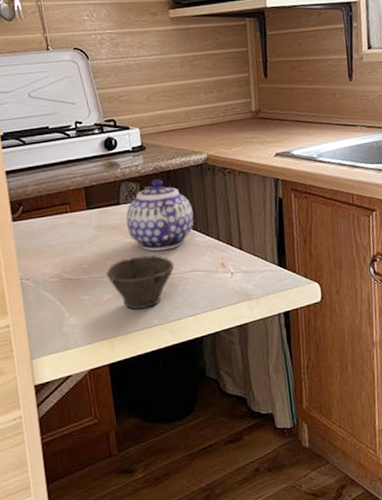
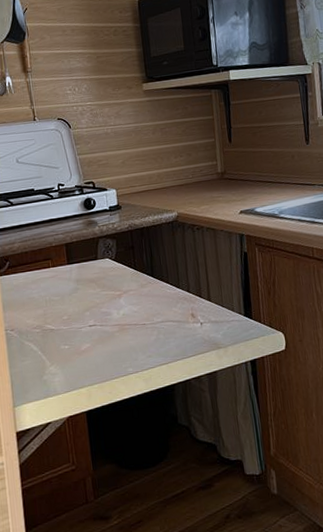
cup: present [106,255,175,309] -> none [85,306,148,358]
teapot: present [126,178,194,252] -> none [103,235,166,303]

